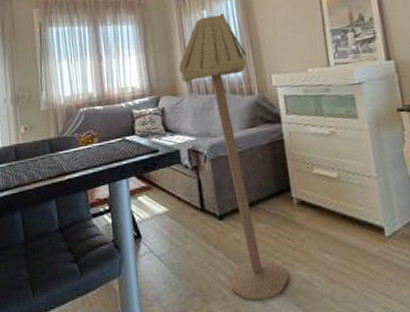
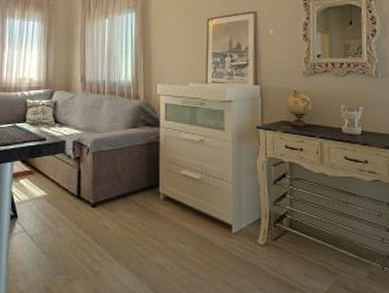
floor lamp: present [179,13,289,300] -> none [76,24,147,281]

